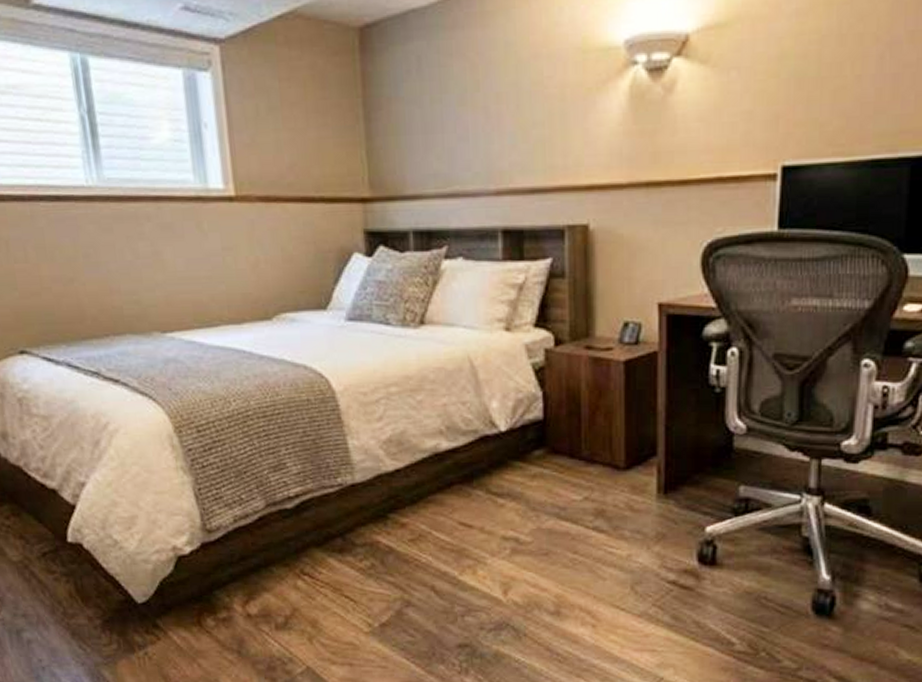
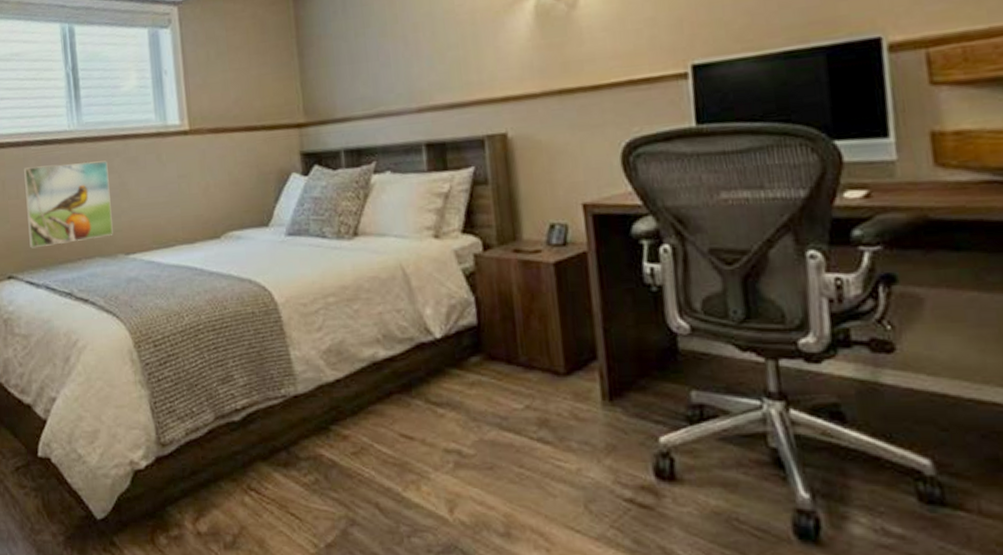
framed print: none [30,224,146,321] -> present [23,160,113,249]

